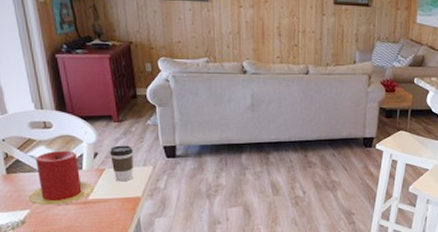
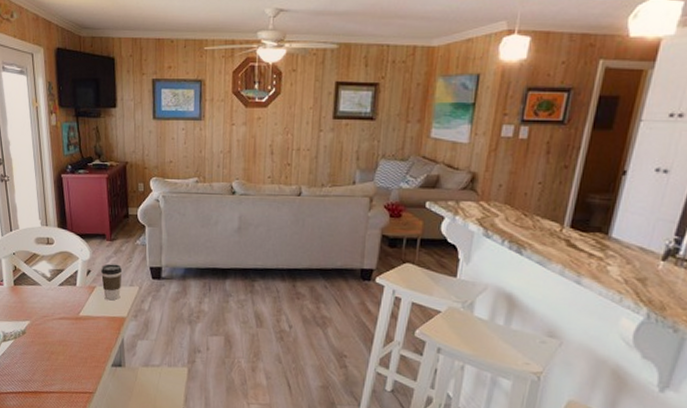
candle: present [28,150,95,206] -> none [29,266,86,319]

